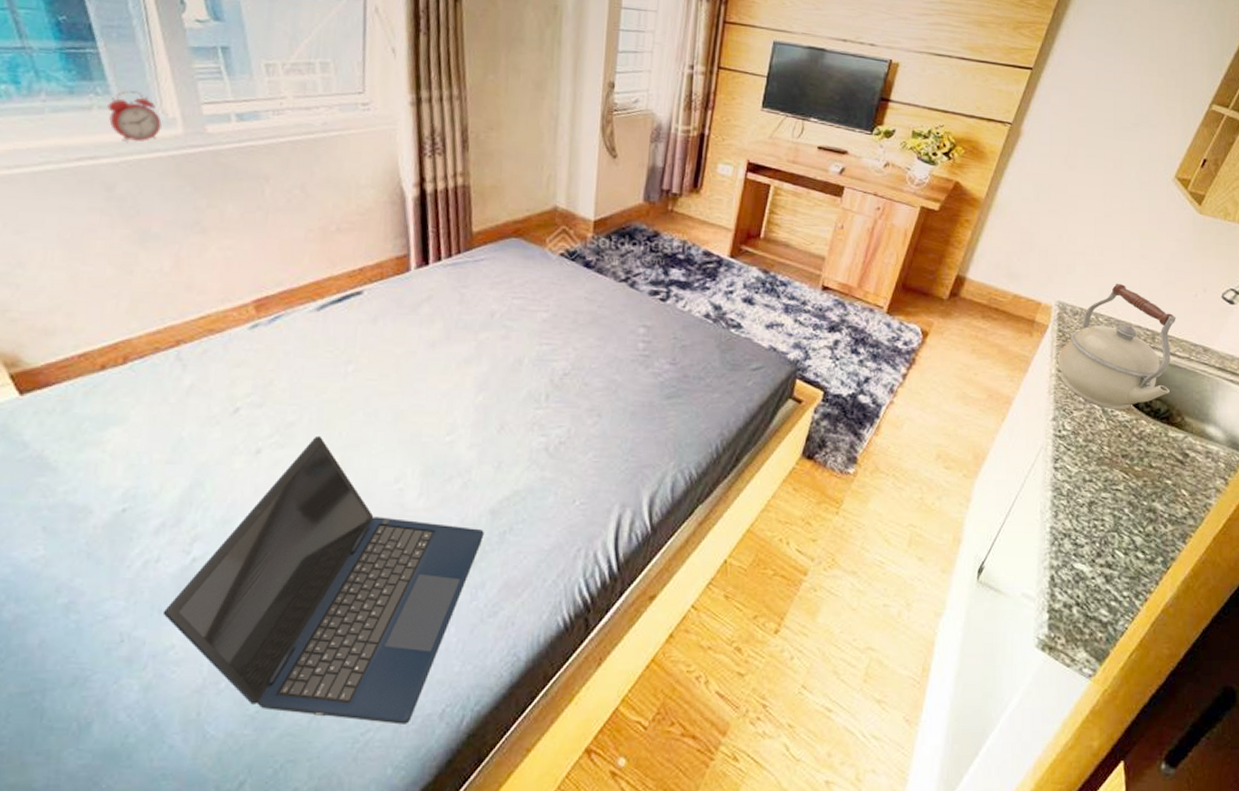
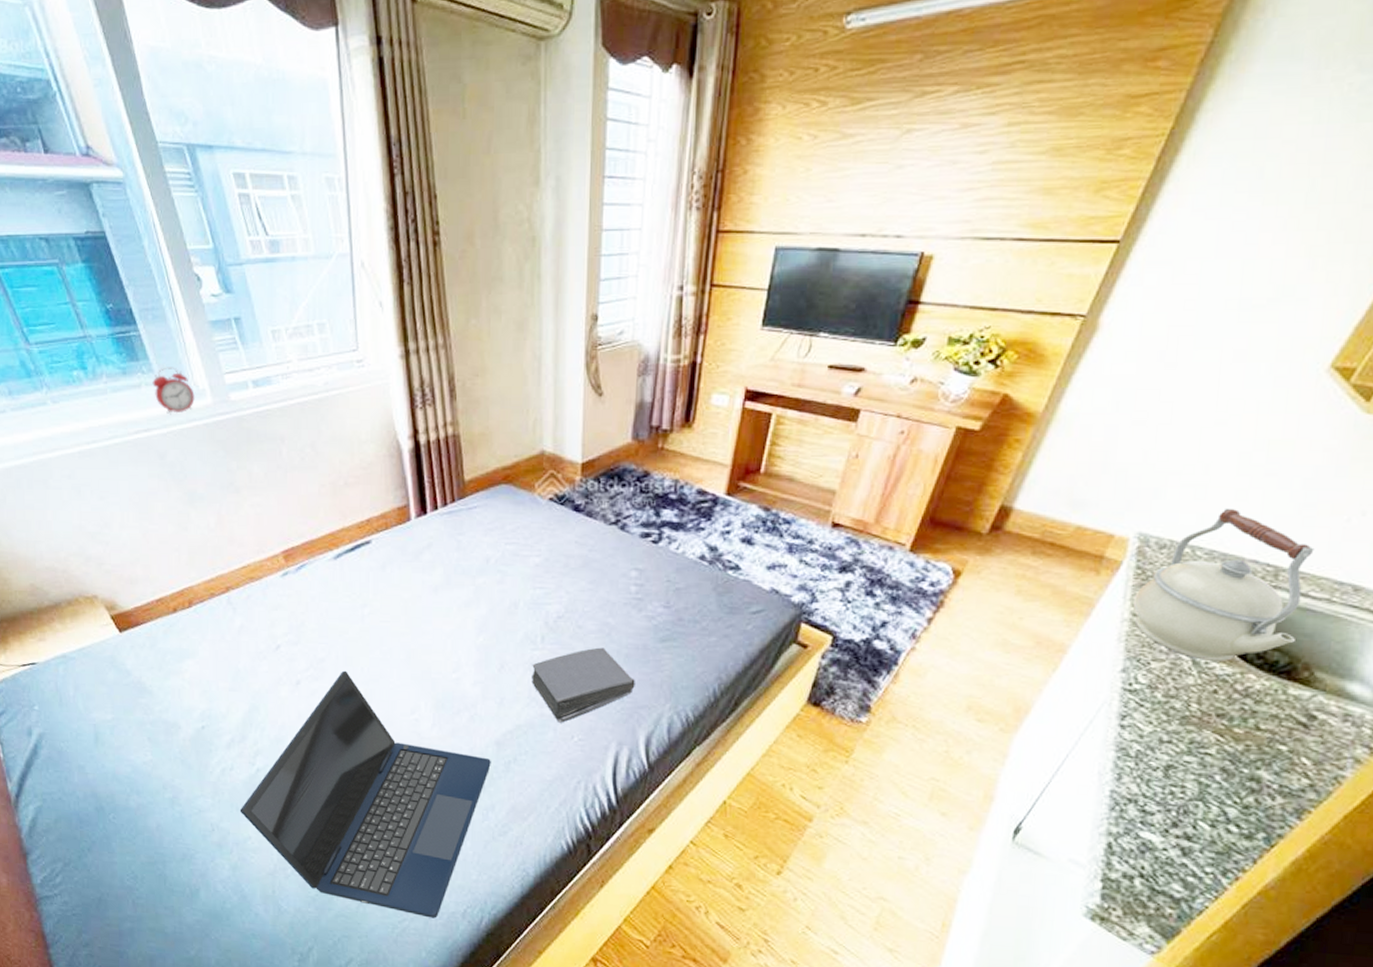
book: none [533,405,640,486] -> present [532,647,635,723]

